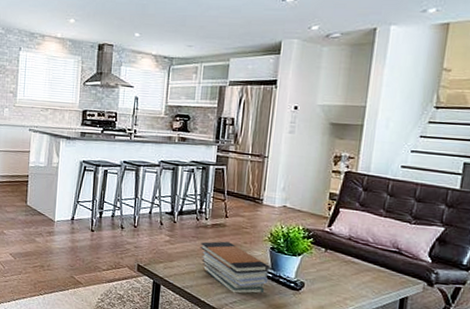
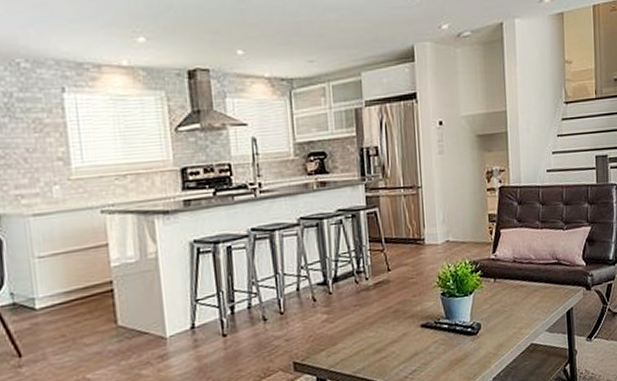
book stack: present [200,241,269,293] -> none [365,300,444,360]

